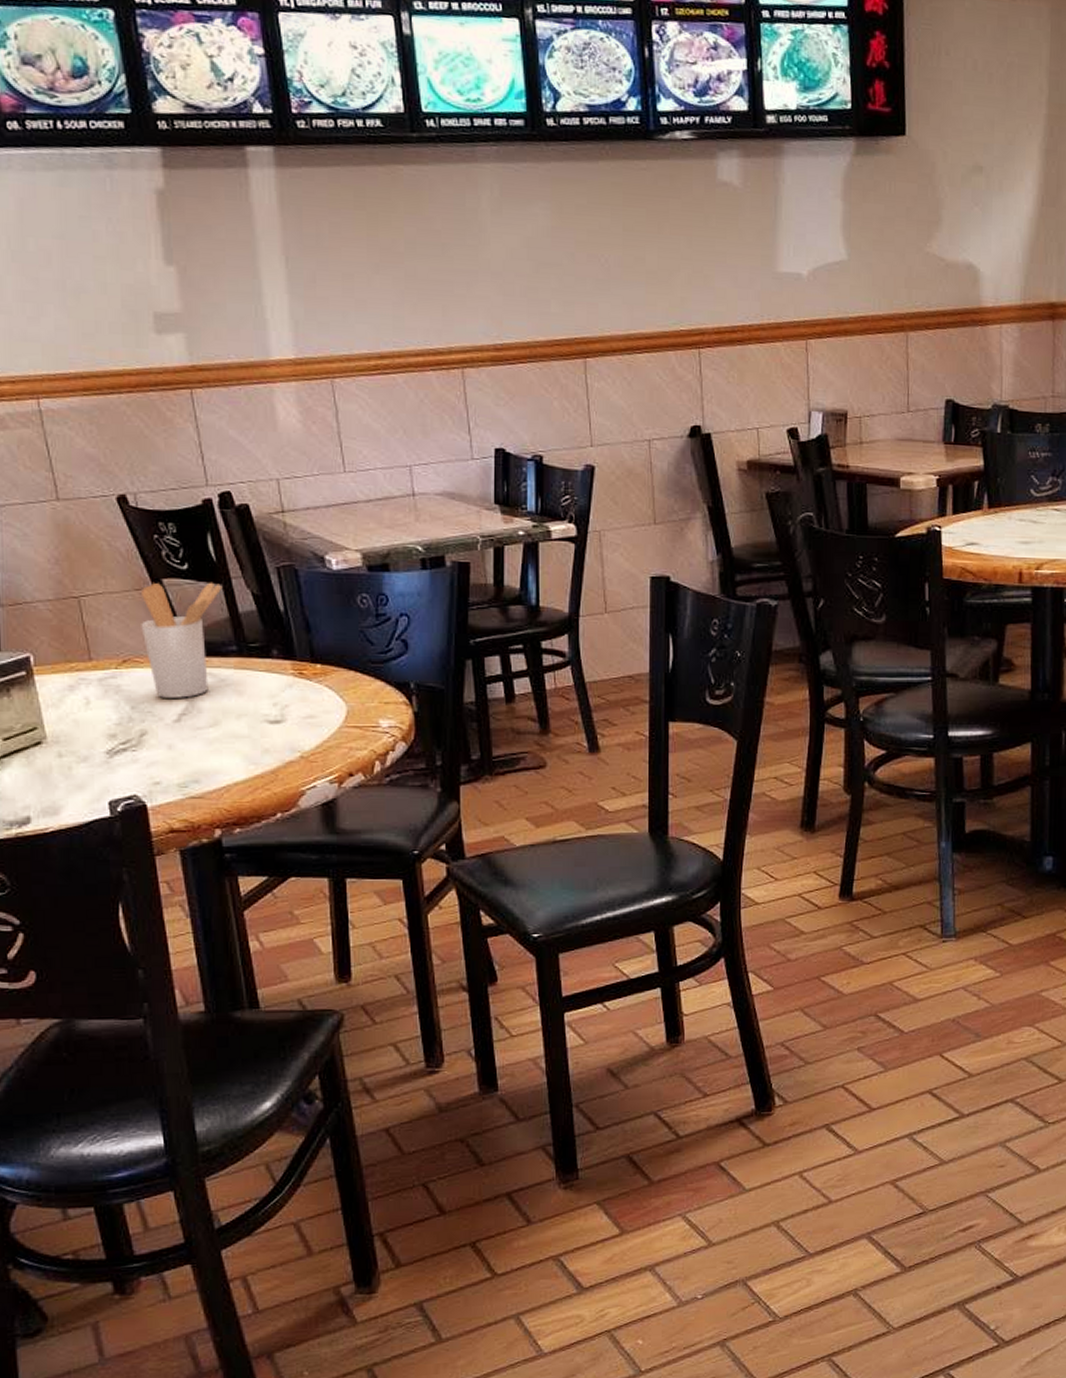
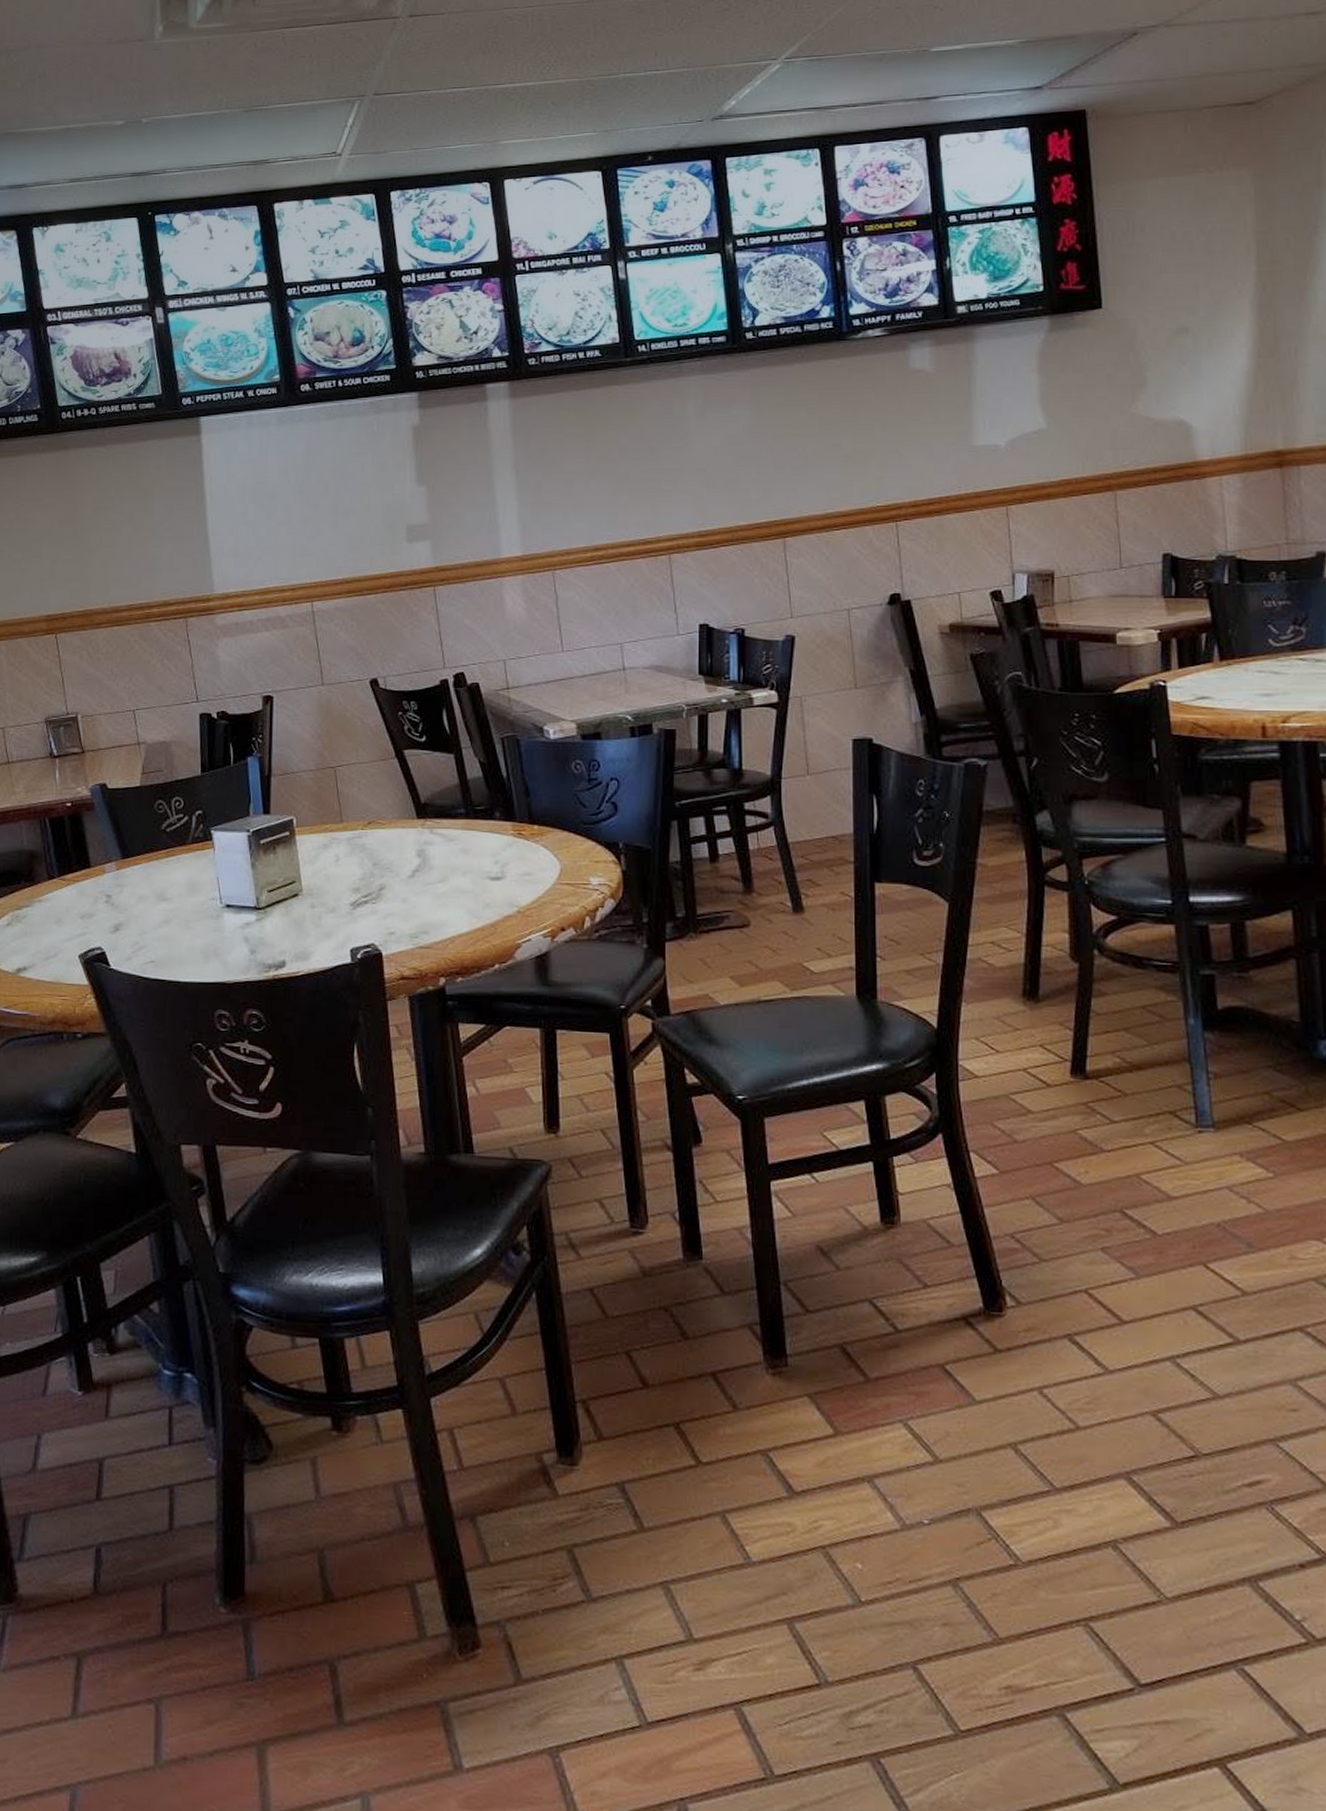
utensil holder: present [141,582,223,698] -> none [384,752,454,856]

